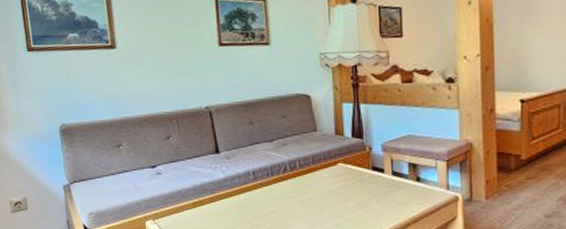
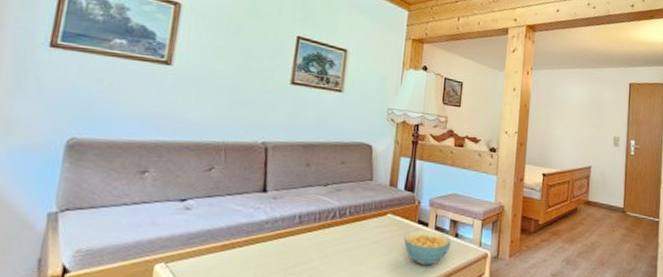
cereal bowl: none [359,176,413,212] -> present [403,230,451,266]

